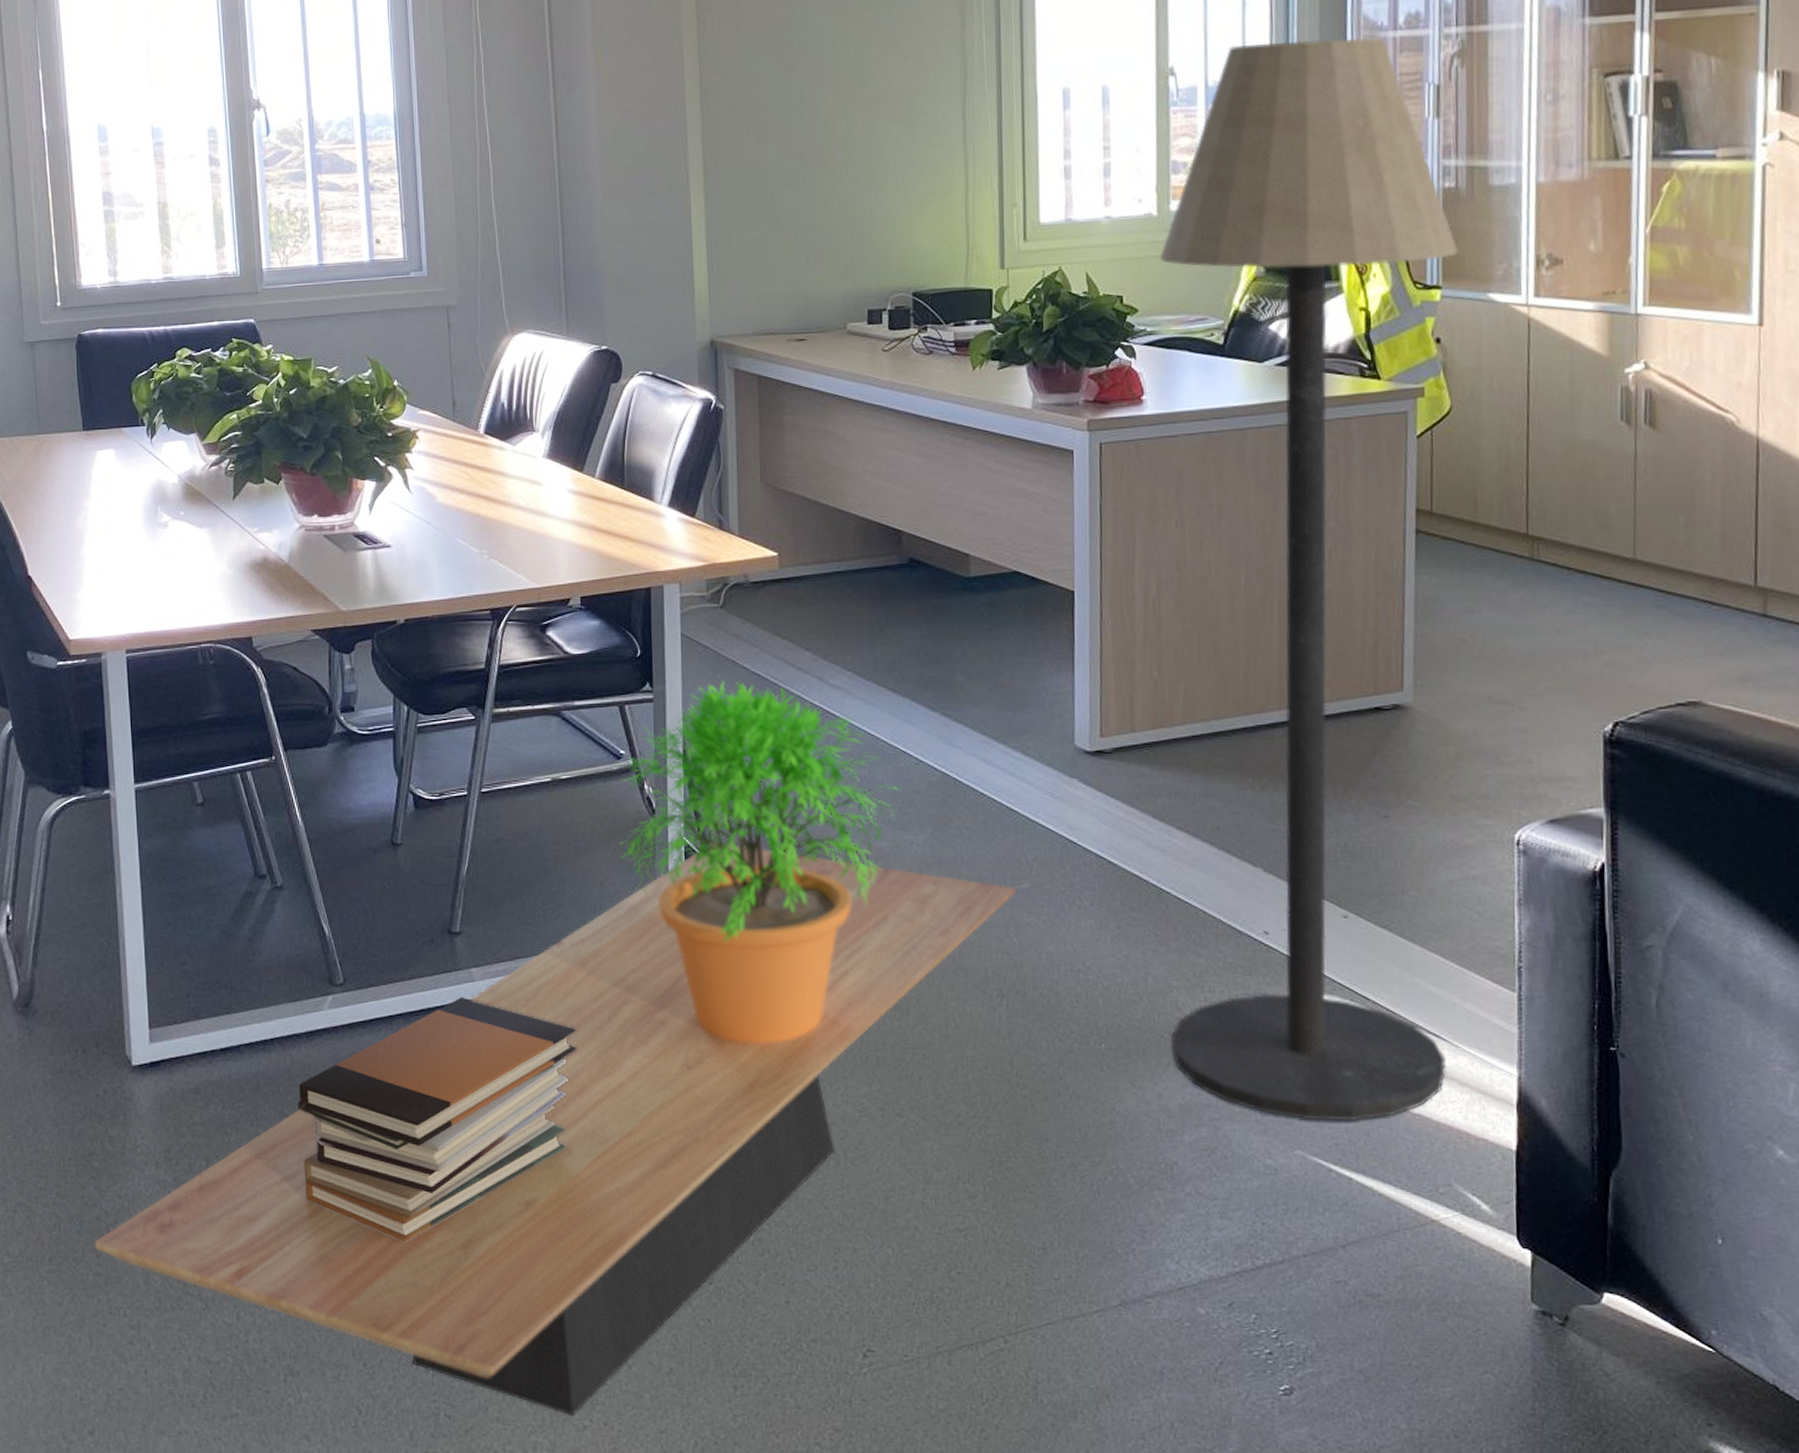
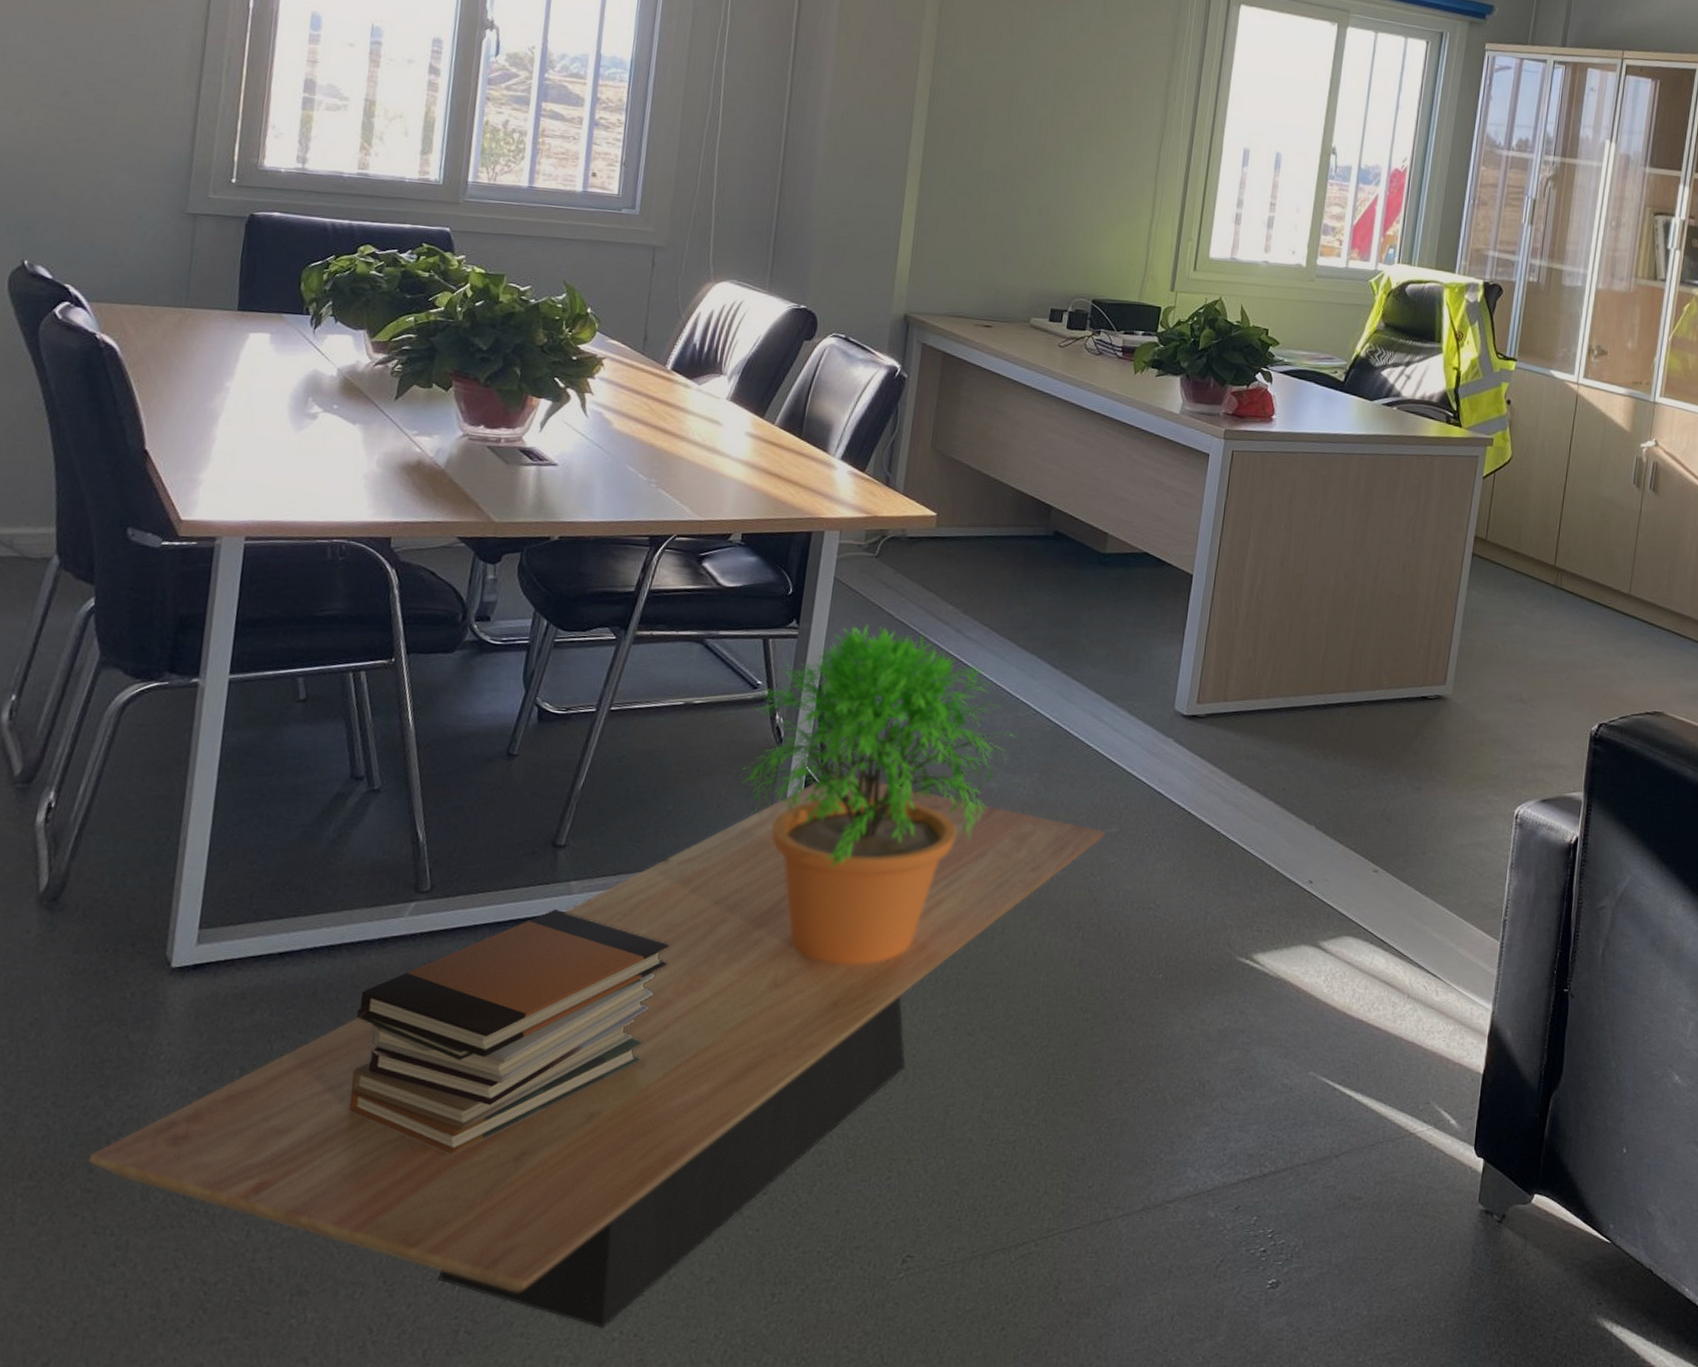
floor lamp: present [1159,37,1459,1122] -> none [1218,138,1533,1048]

